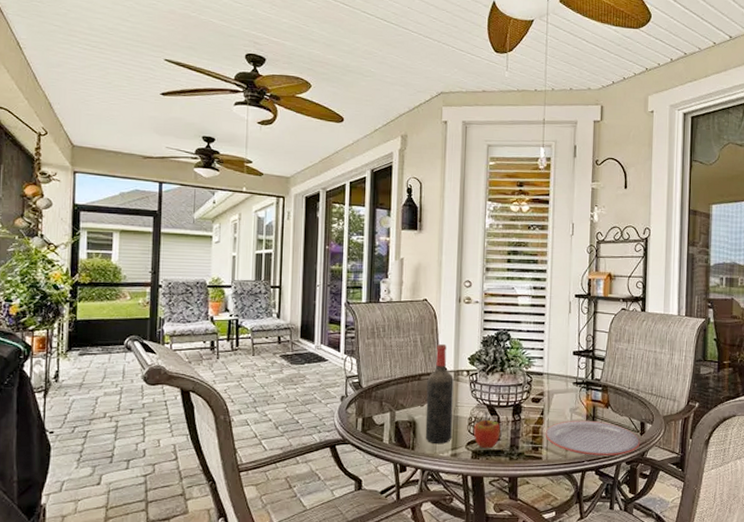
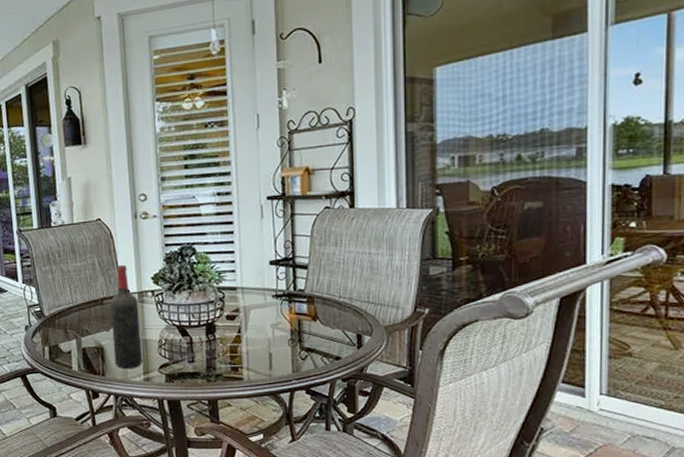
apple: present [473,412,501,449] -> none [164,333,194,372]
plate: present [545,420,640,457] -> none [244,335,358,375]

